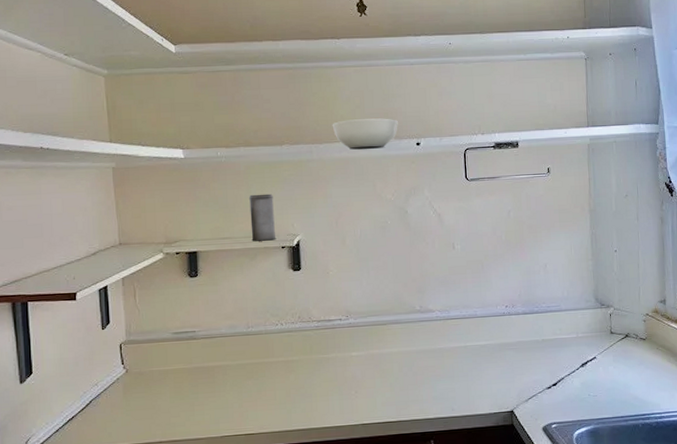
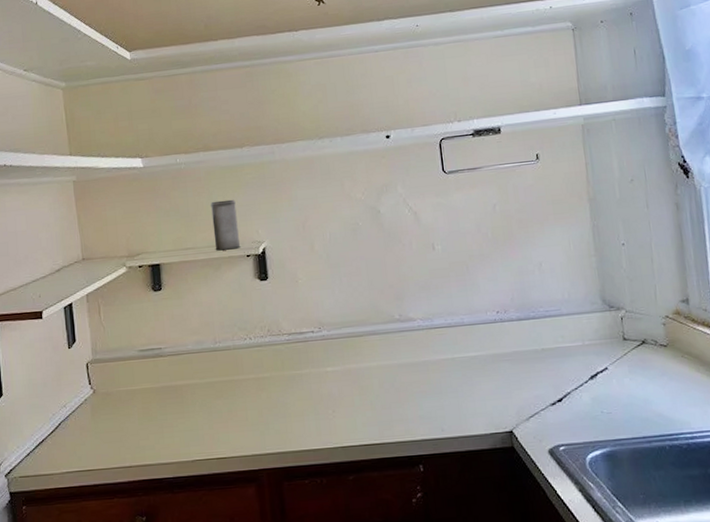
bowl: present [332,118,399,150] -> none [294,111,366,148]

